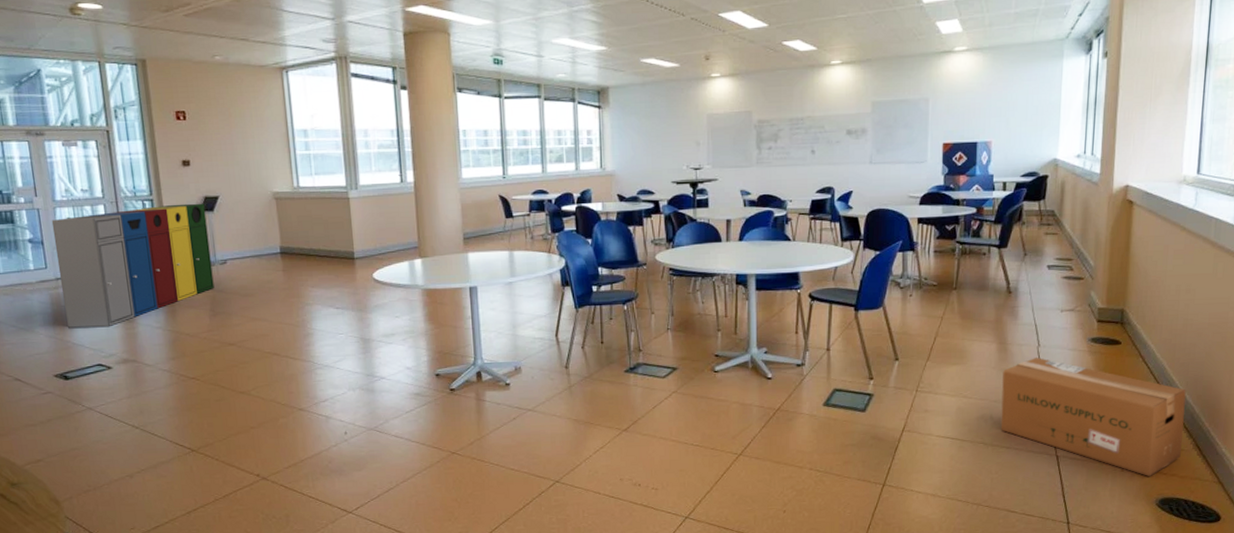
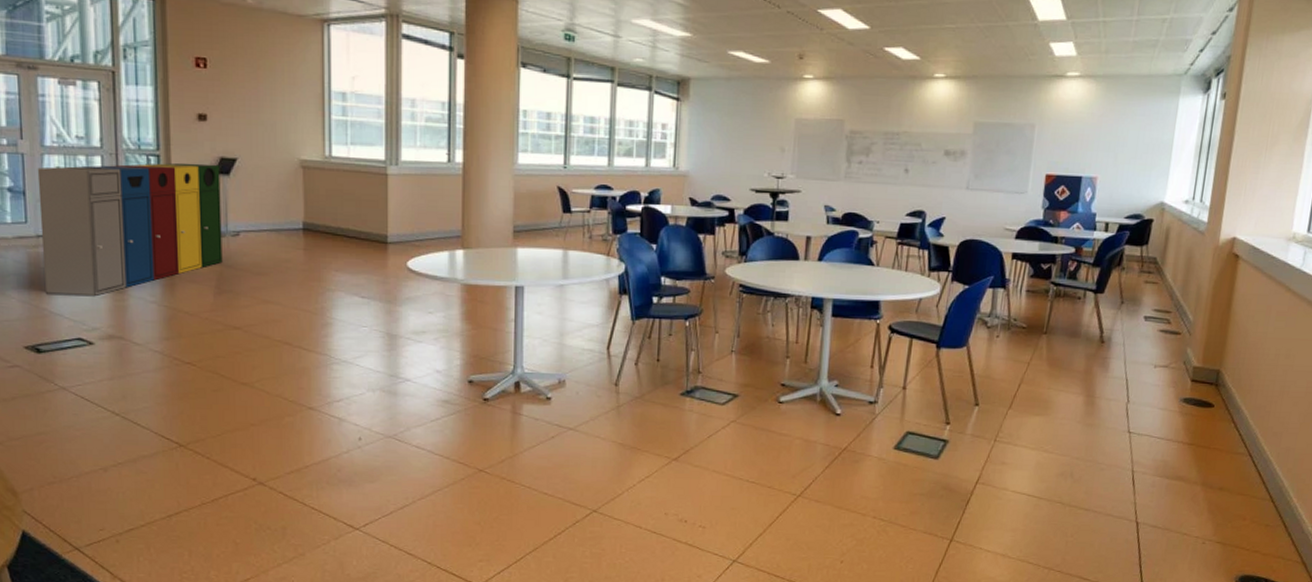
box: present [1000,357,1186,477] -> none [1080,414,1277,552]

